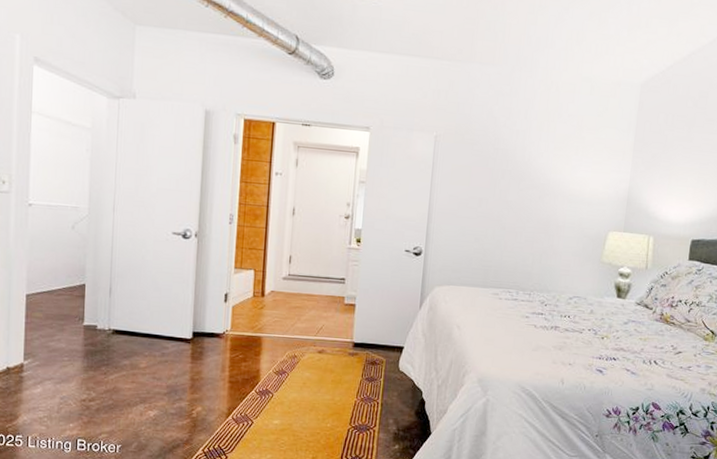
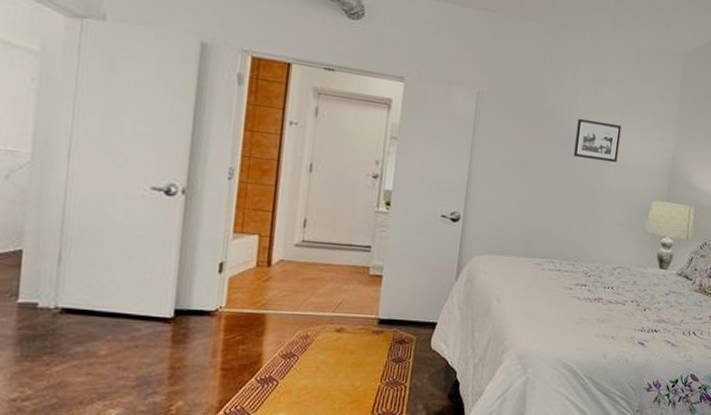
picture frame: none [527,154,575,196] -> present [573,118,622,163]

